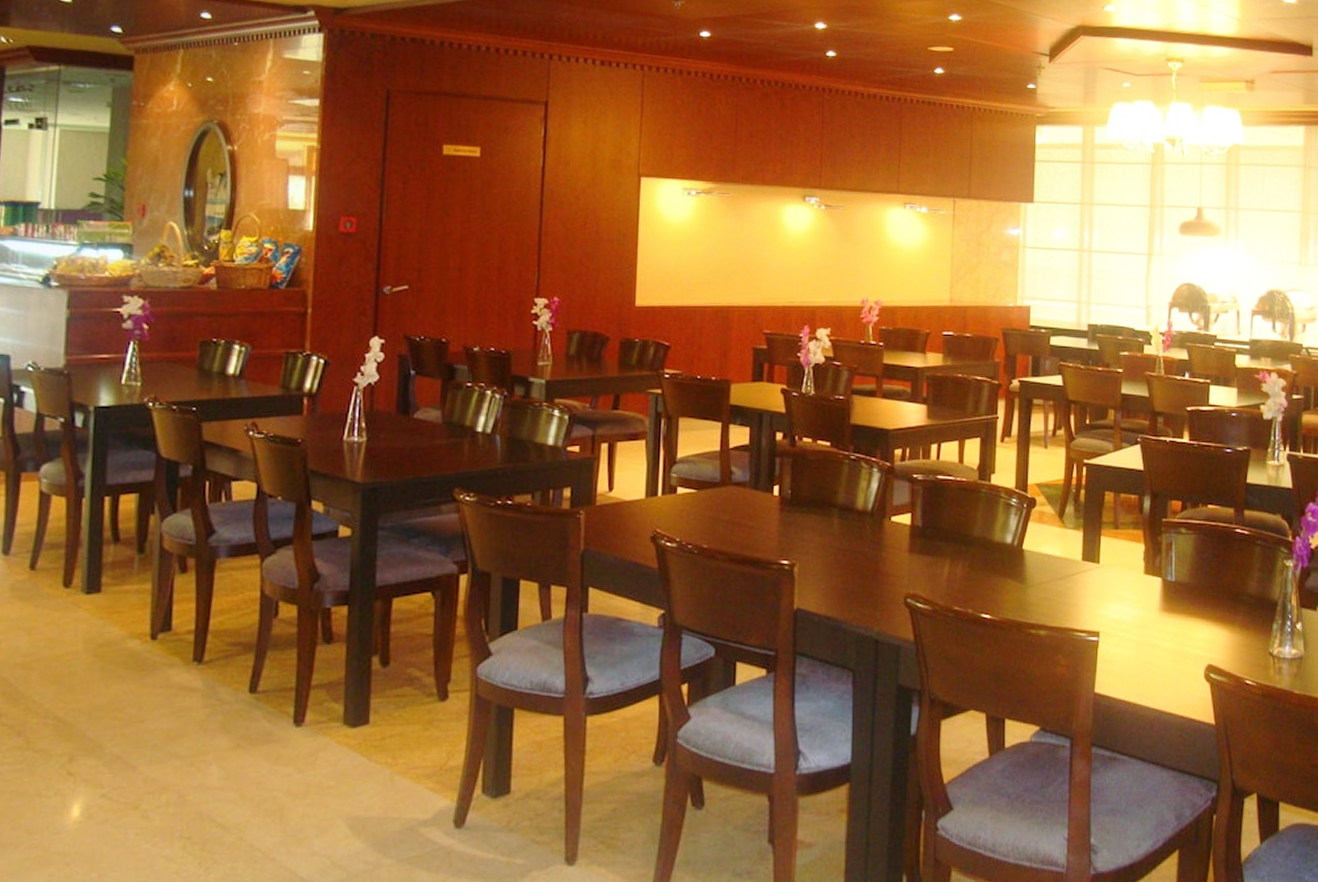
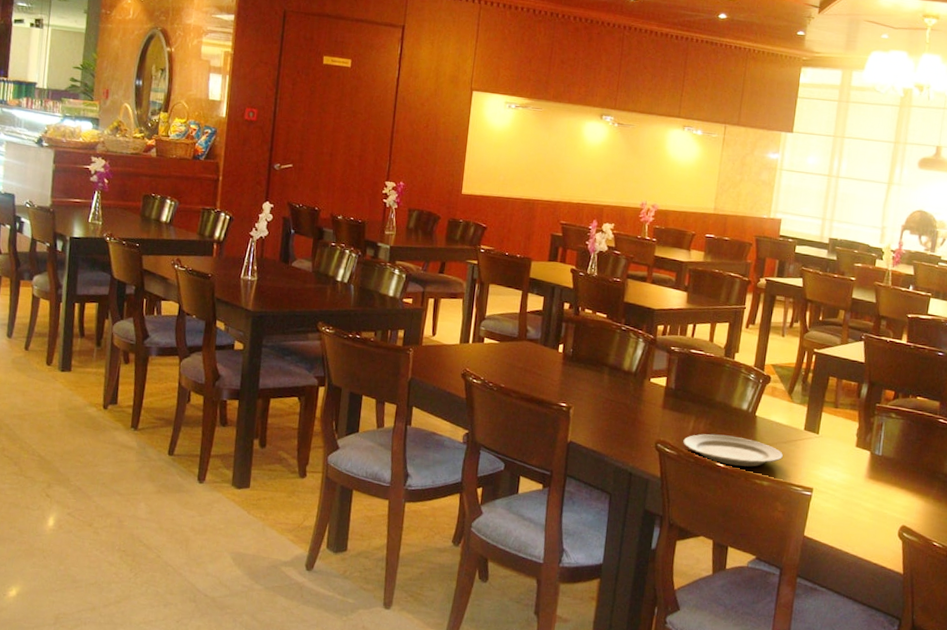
plate: none [938,578,1060,615] -> present [683,434,783,467]

